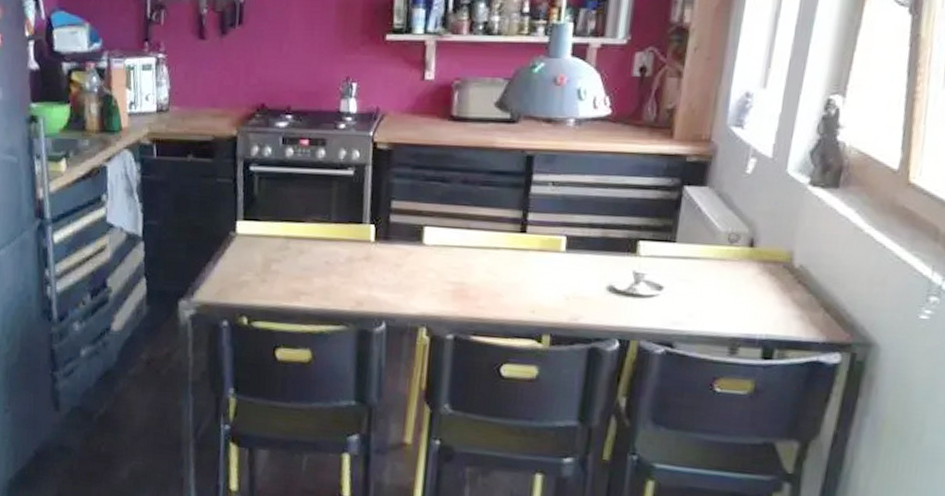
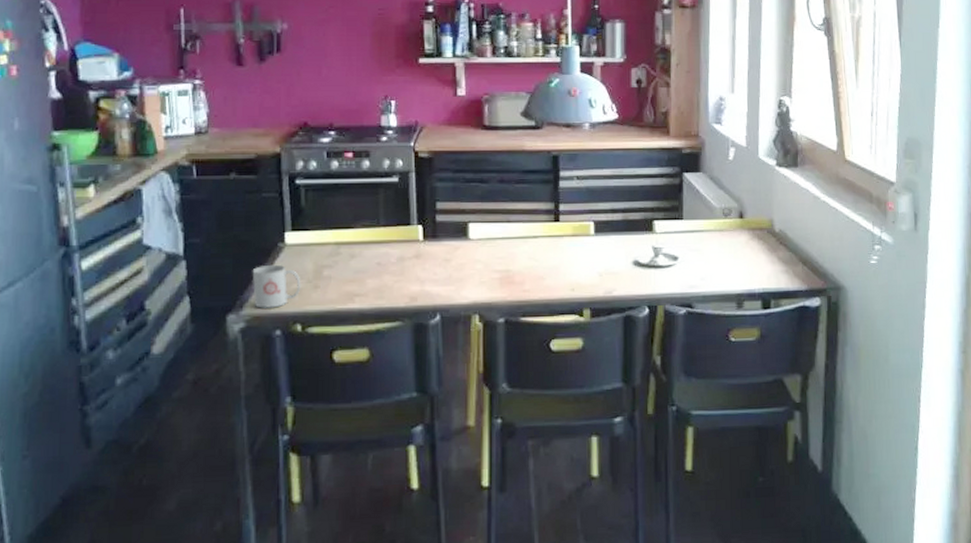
mug: none [204,253,250,298] -> present [252,264,301,308]

